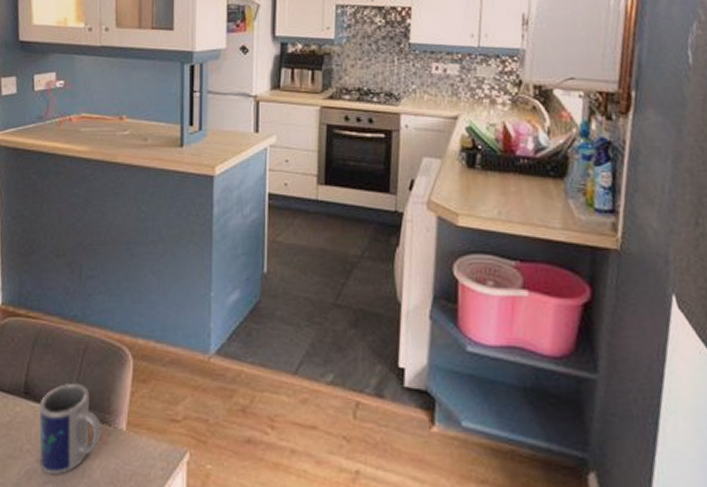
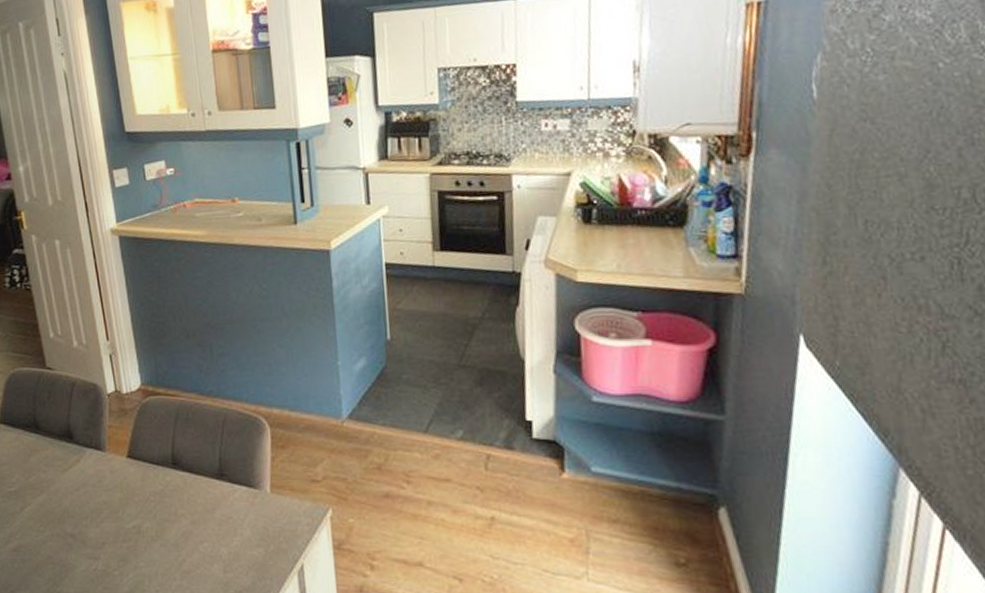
mug: present [39,383,101,474] -> none [188,452,248,534]

